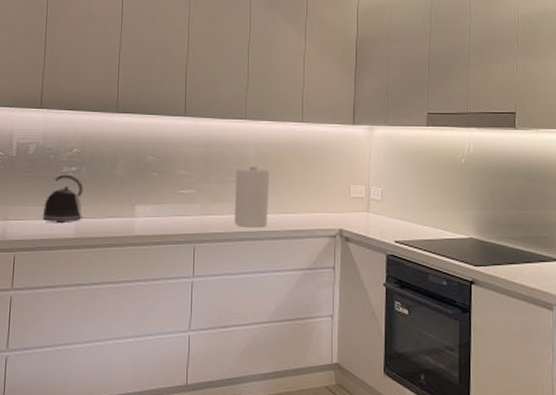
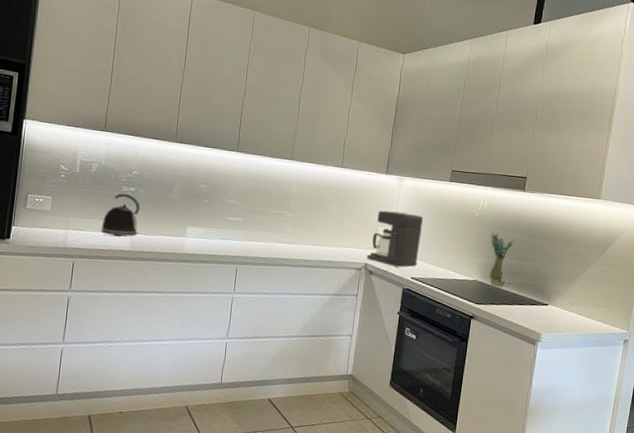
paper towel holder: present [233,166,270,228] -> none [273,202,309,256]
coffee maker: none [341,166,402,231] -> present [366,210,424,268]
vase: none [482,178,511,244] -> present [489,231,514,288]

